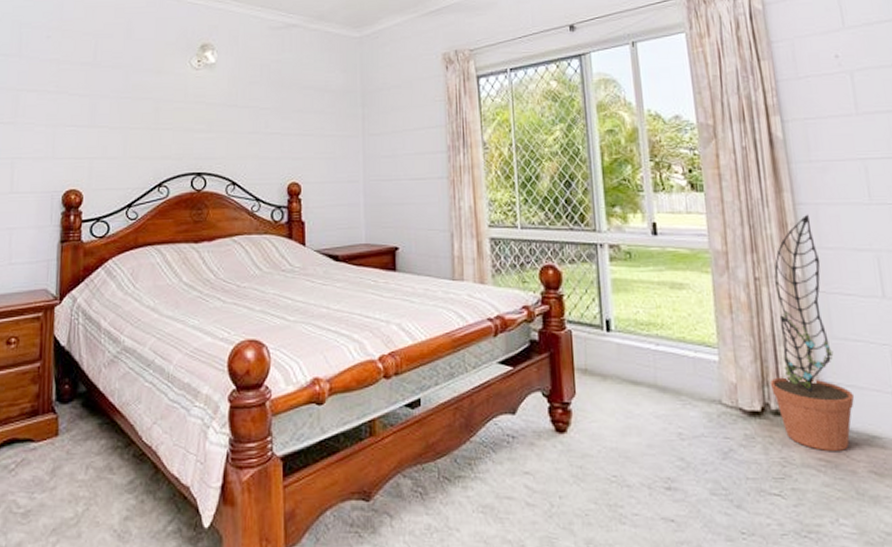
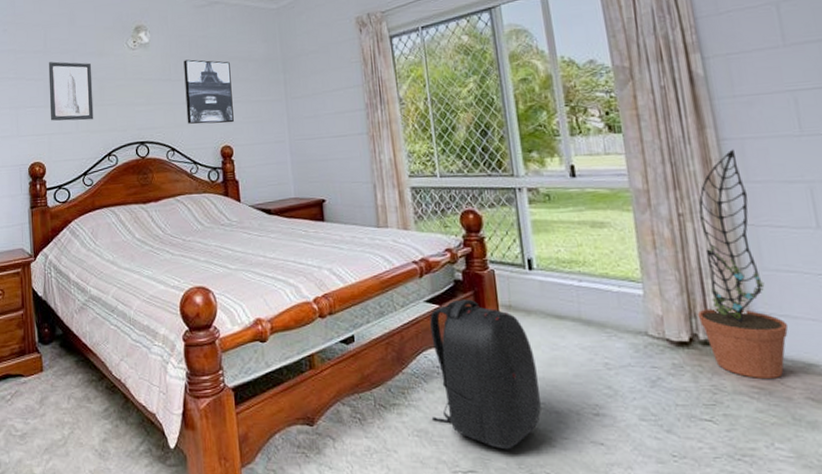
wall art: none [94,76,148,145] -> present [48,61,94,121]
wall art: none [252,85,304,158] -> present [183,59,234,124]
backpack: none [498,361,613,528] -> present [429,299,541,450]

